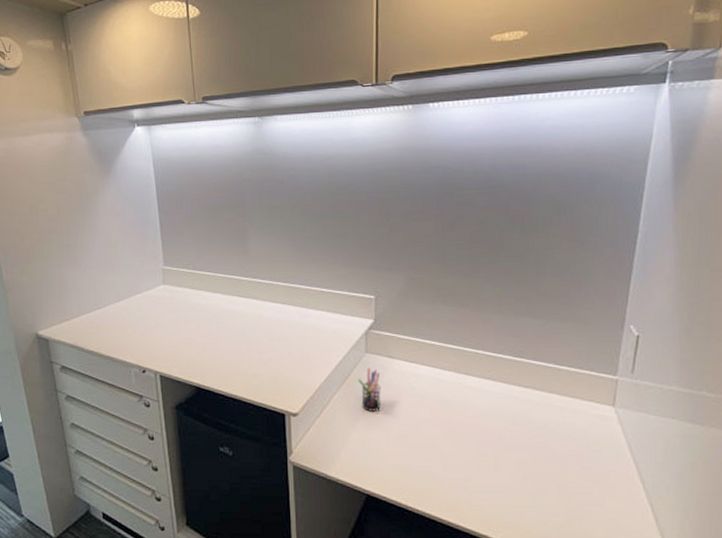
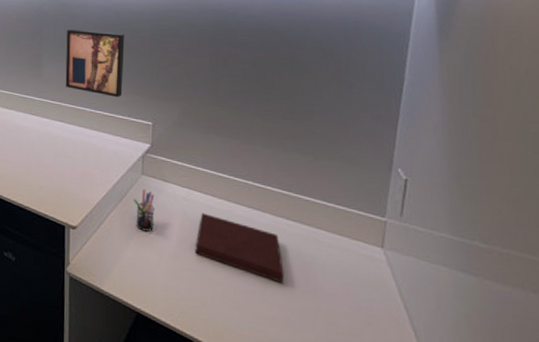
wall art: none [274,197,341,272] -> present [65,29,125,98]
notebook: none [425,387,517,451] -> present [195,213,284,283]

